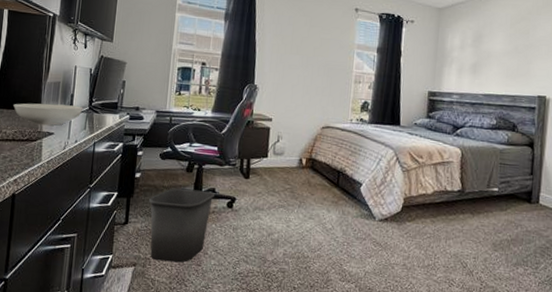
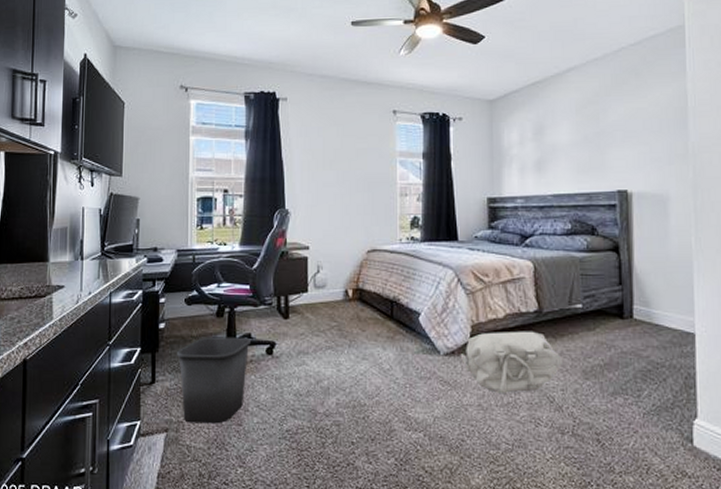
bowl: present [13,103,84,126] -> none [18,253,95,278]
duffel bag: none [392,205,478,257] -> present [460,331,564,393]

